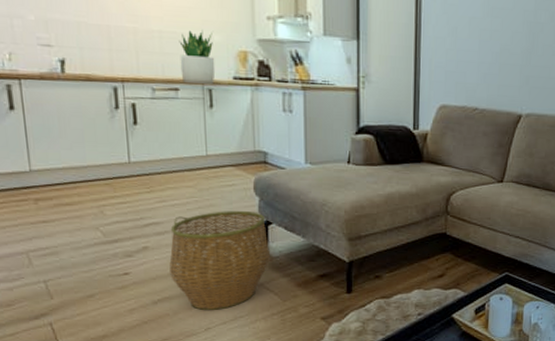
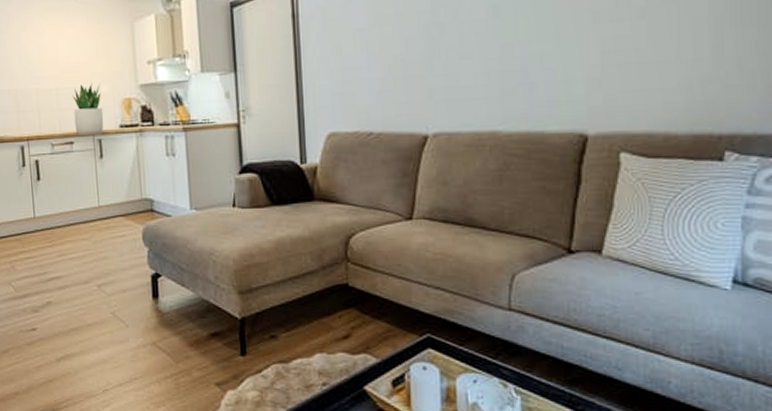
basket: present [169,210,271,310] -> none [69,262,162,370]

